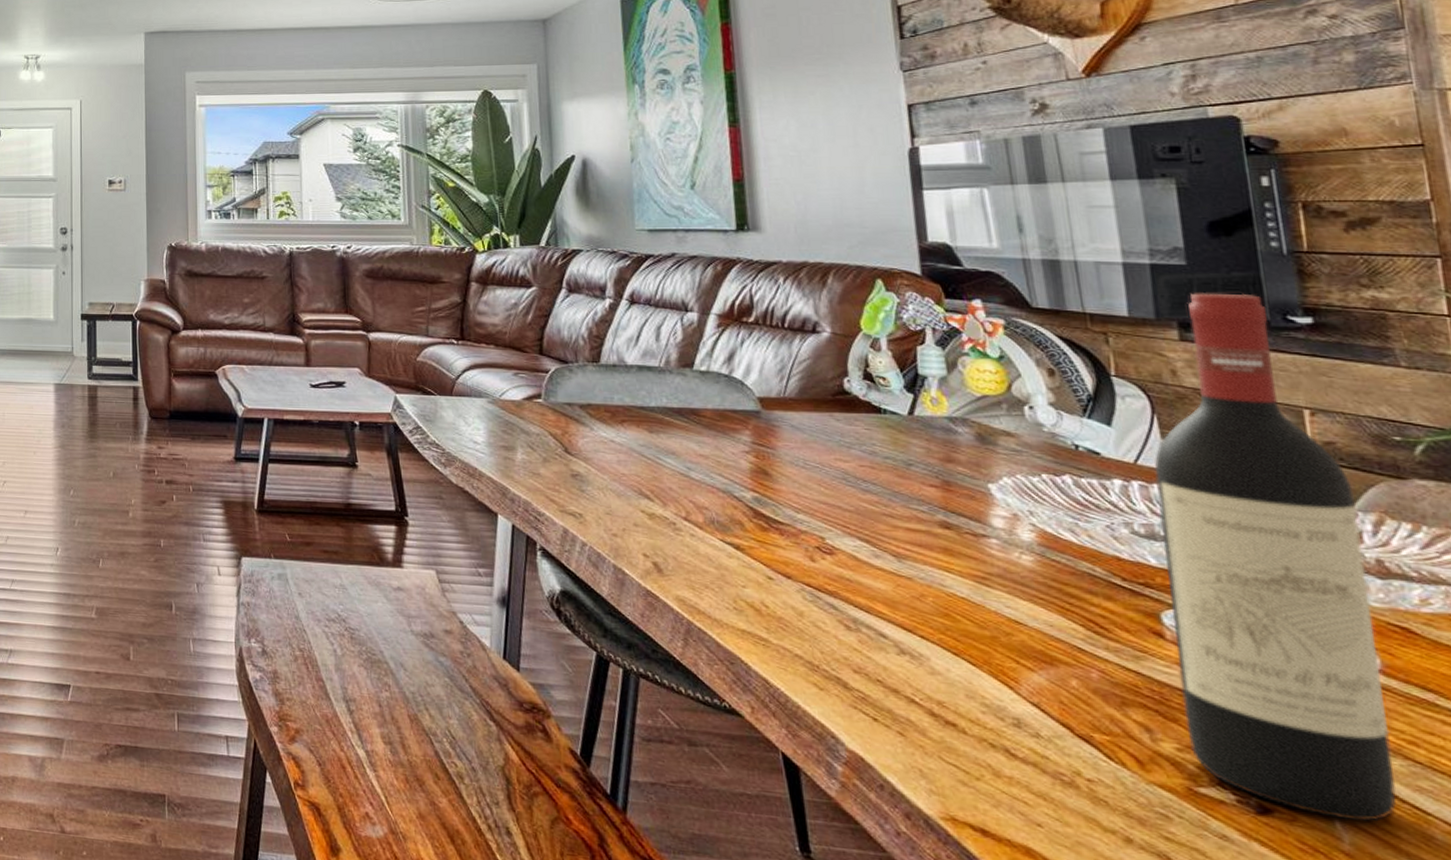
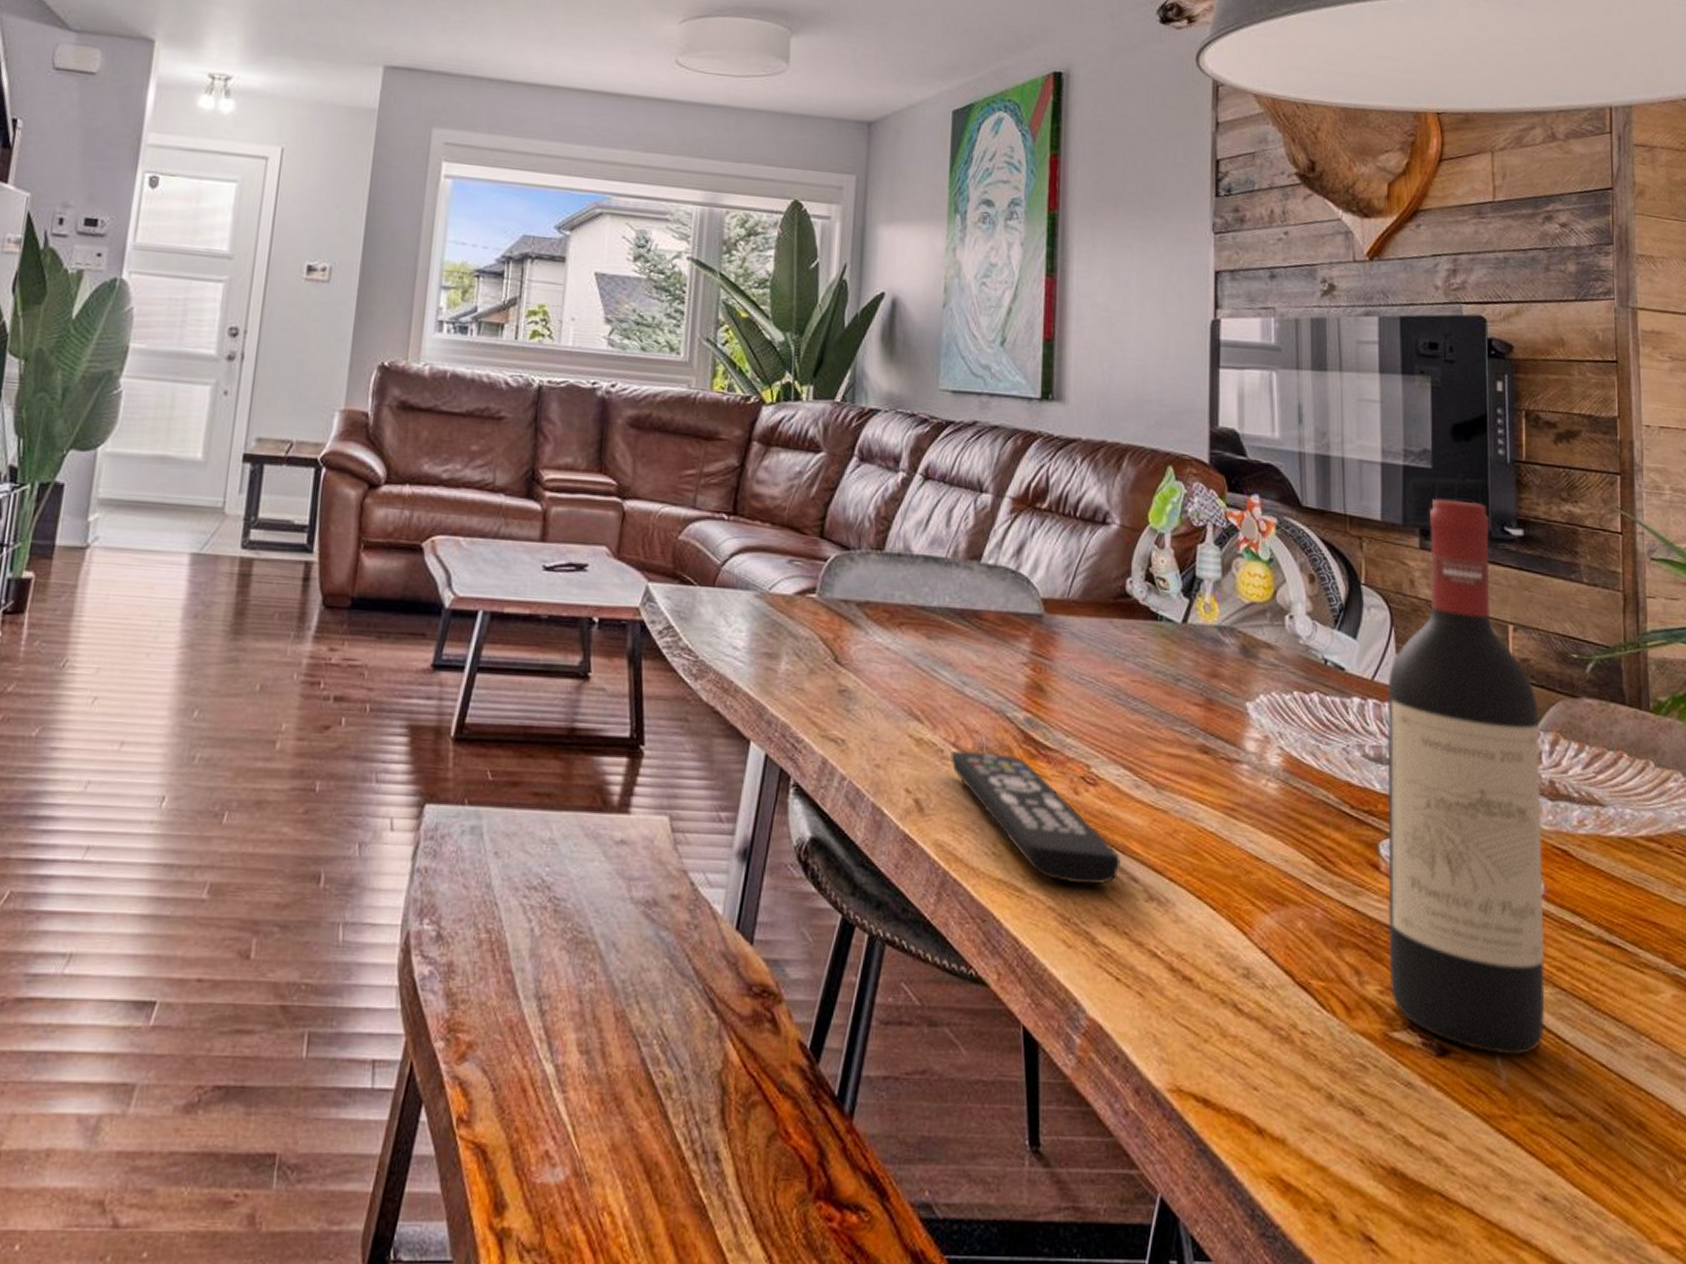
remote control: none [683,523,867,639] -> present [950,750,1121,885]

